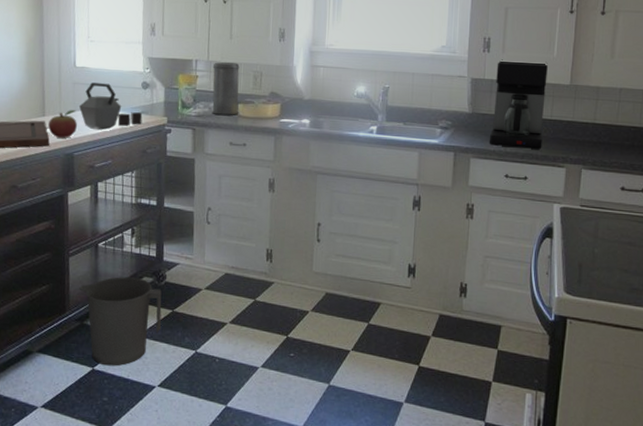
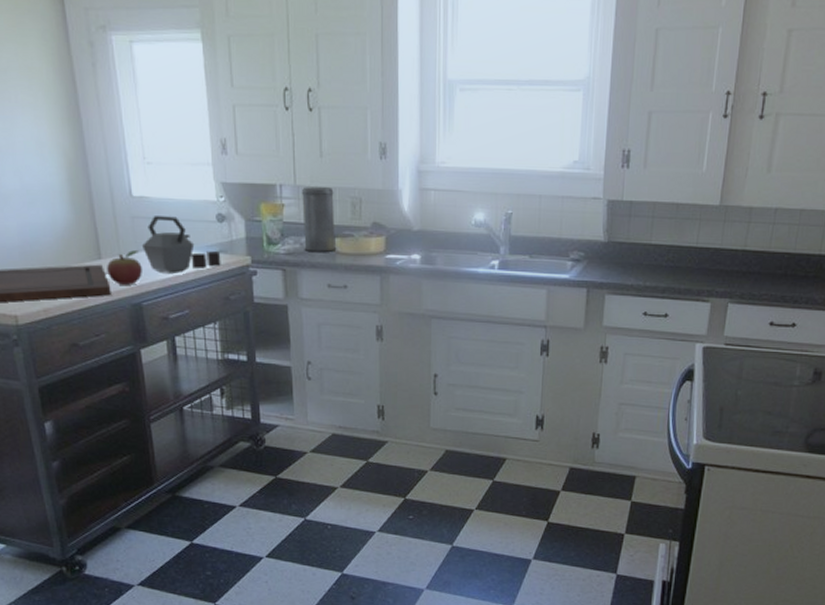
mug: present [79,277,162,366] -> none [166,443,263,539]
coffee maker: present [489,59,548,149] -> none [626,176,695,282]

